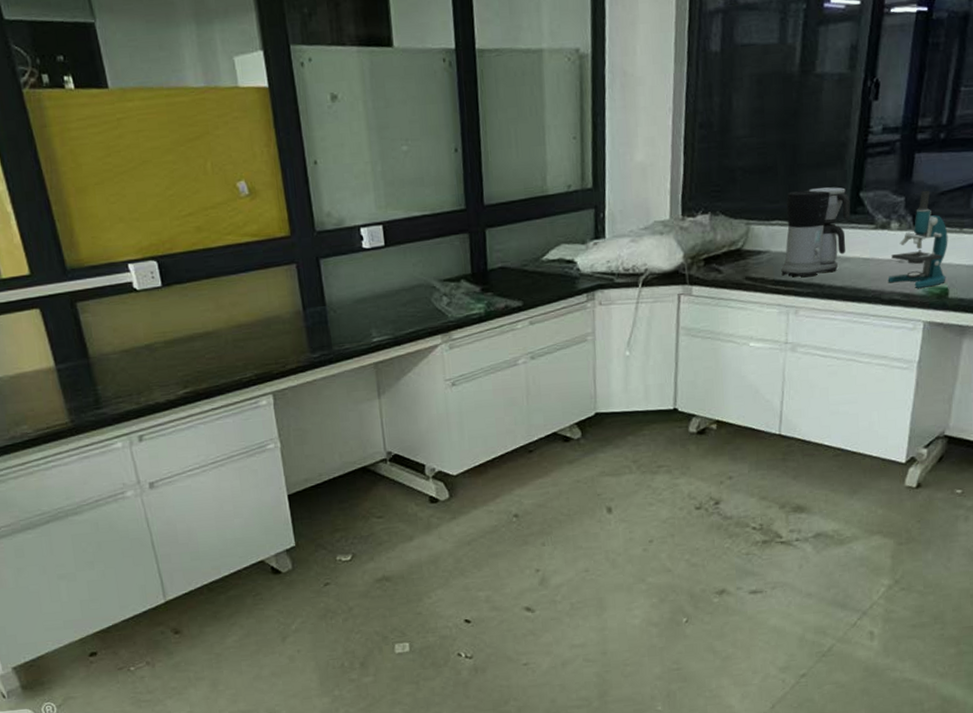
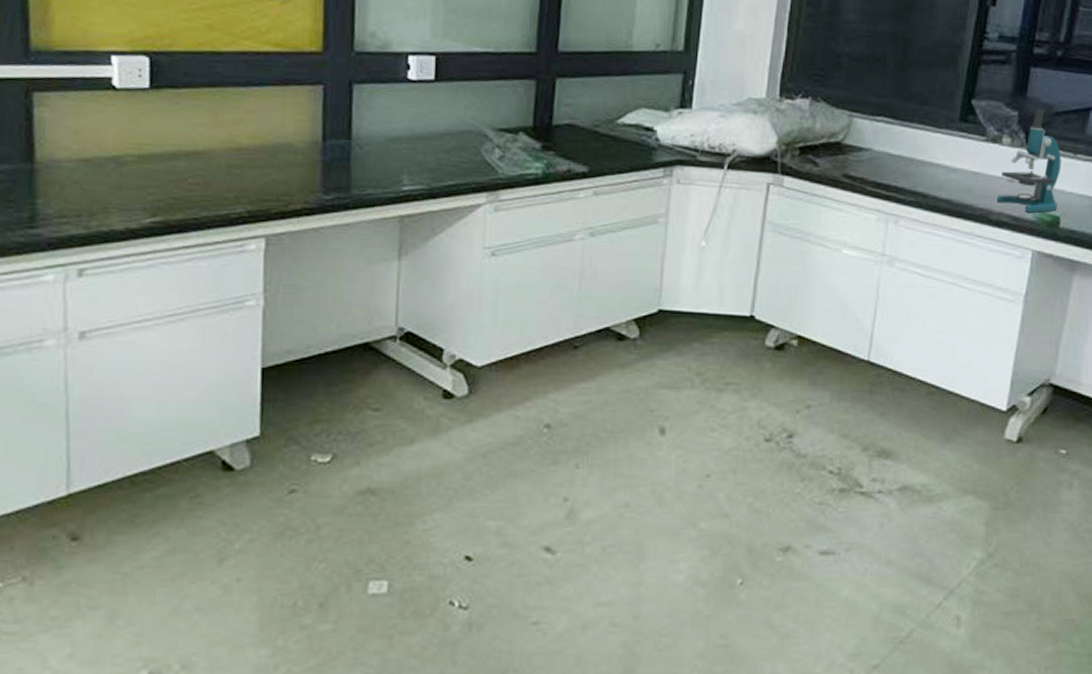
coffee maker: present [781,187,851,278] -> none [883,88,961,184]

